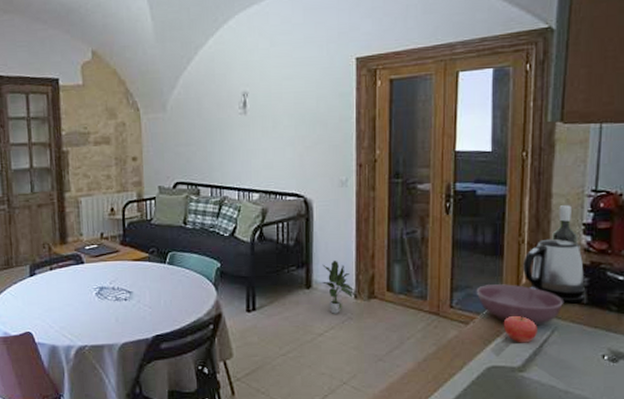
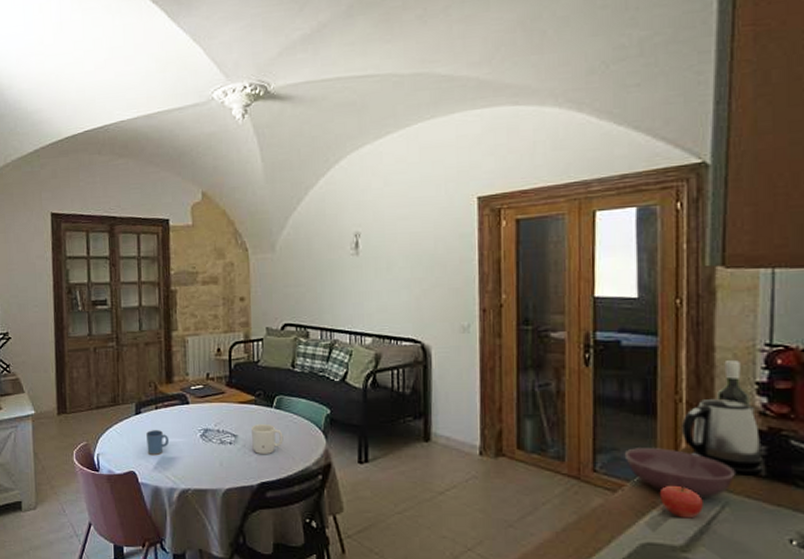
mug: none [42,290,65,316] -> present [146,430,170,456]
mug: none [146,279,177,309] -> present [252,423,284,455]
potted plant: present [322,261,357,314] -> none [442,413,482,471]

